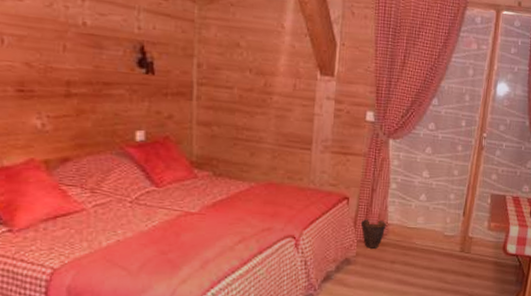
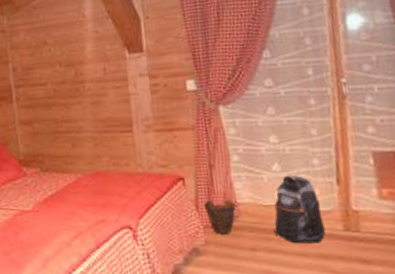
backpack: none [411,204,449,260] -> present [273,174,326,244]

